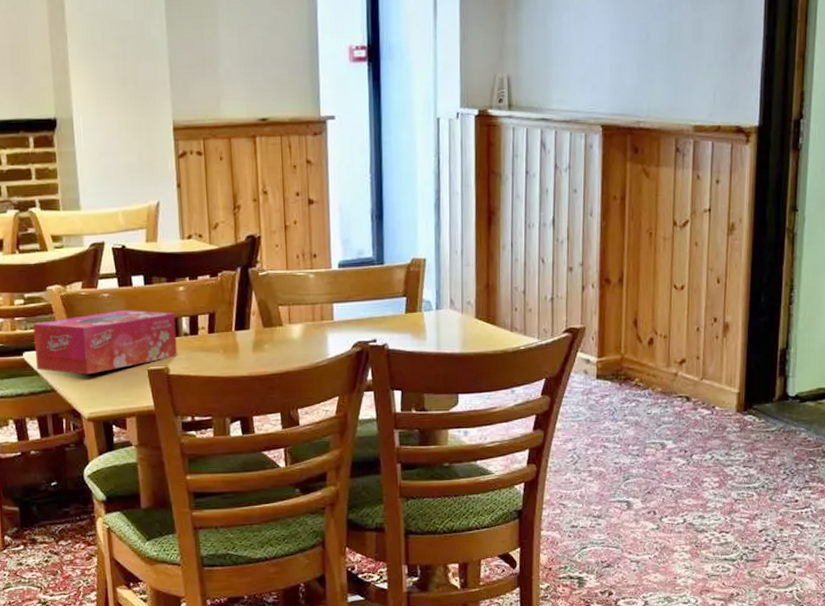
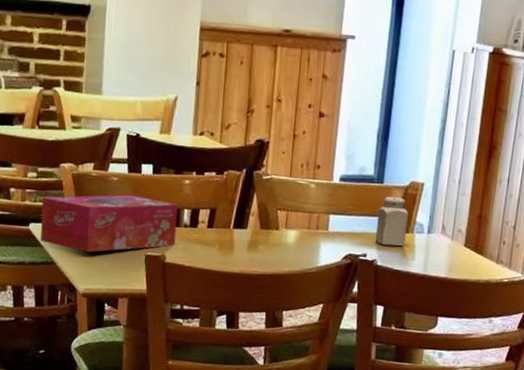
salt shaker: none [383,276,415,328] -> present [376,196,408,246]

